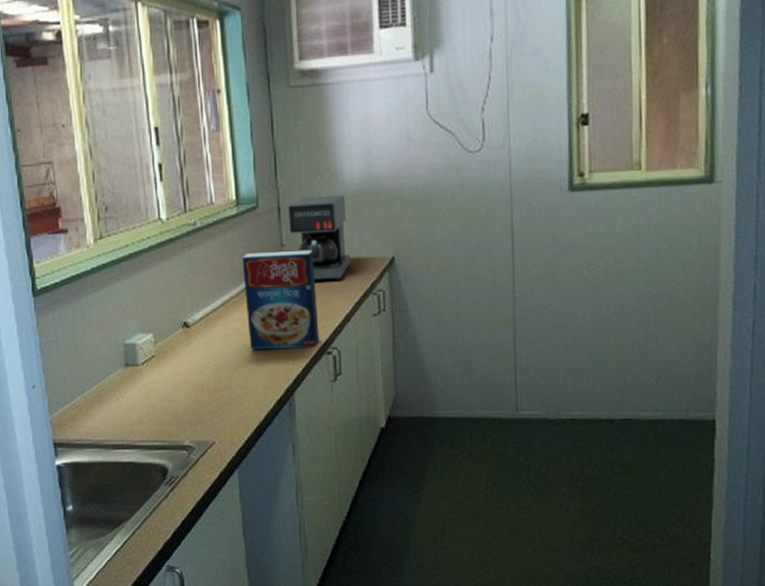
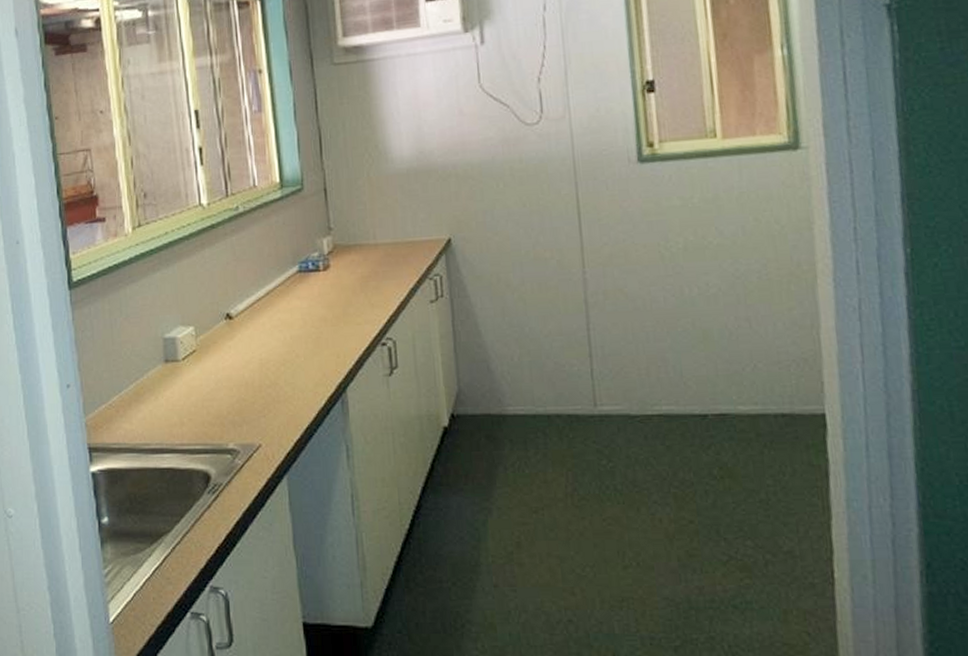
cereal box: present [242,250,320,350] -> none [287,234,373,342]
coffee maker: present [287,194,351,280] -> none [334,173,404,265]

